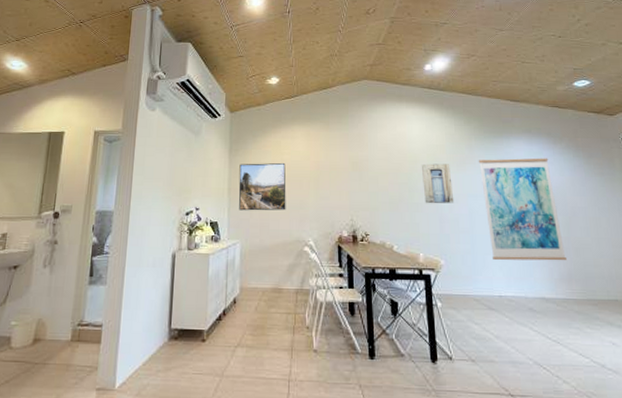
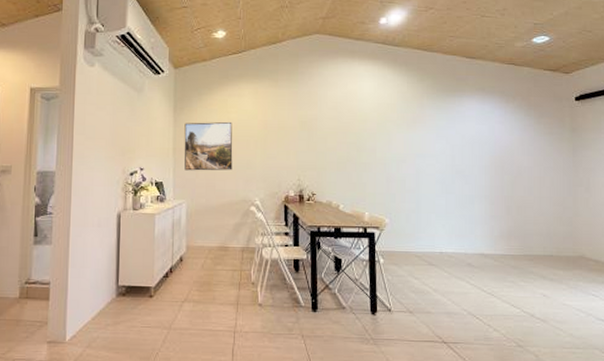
wall art: present [421,163,454,204] -> none [371,123,402,164]
wall art: present [478,158,566,261] -> none [429,117,508,219]

